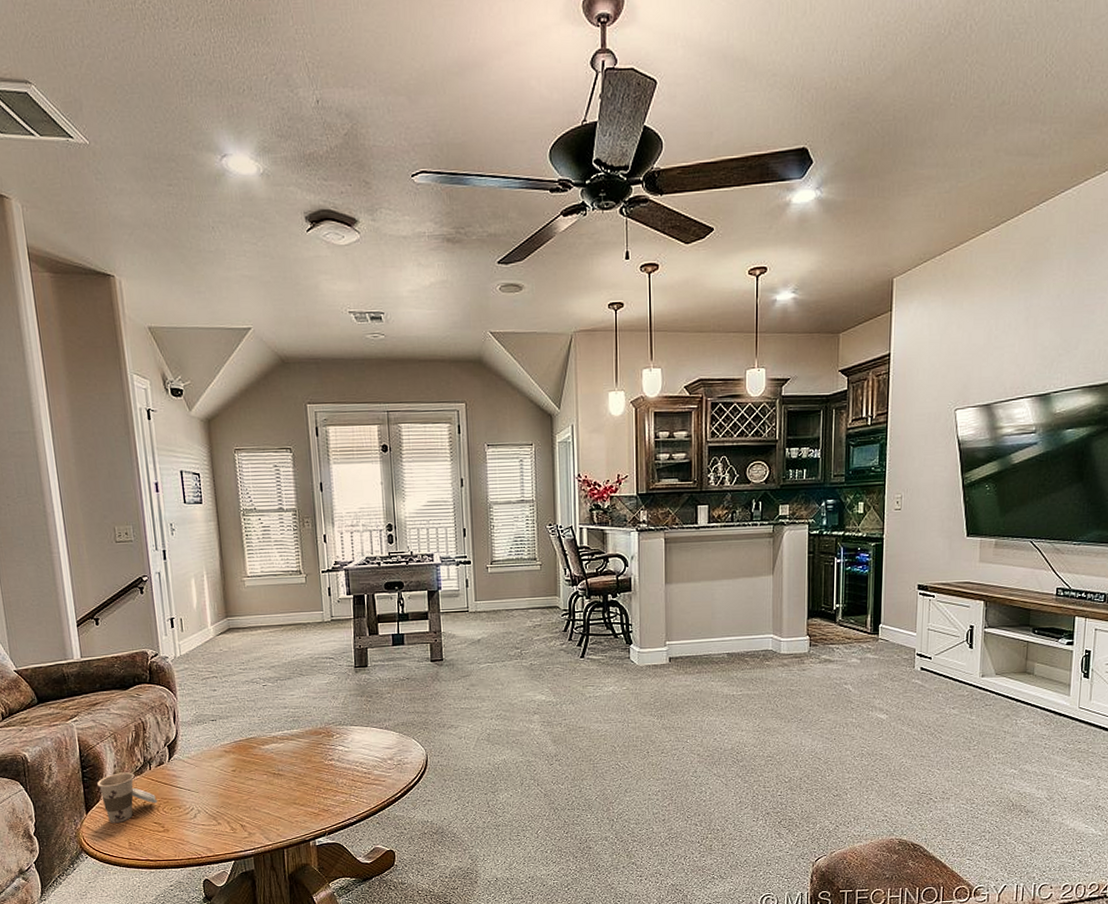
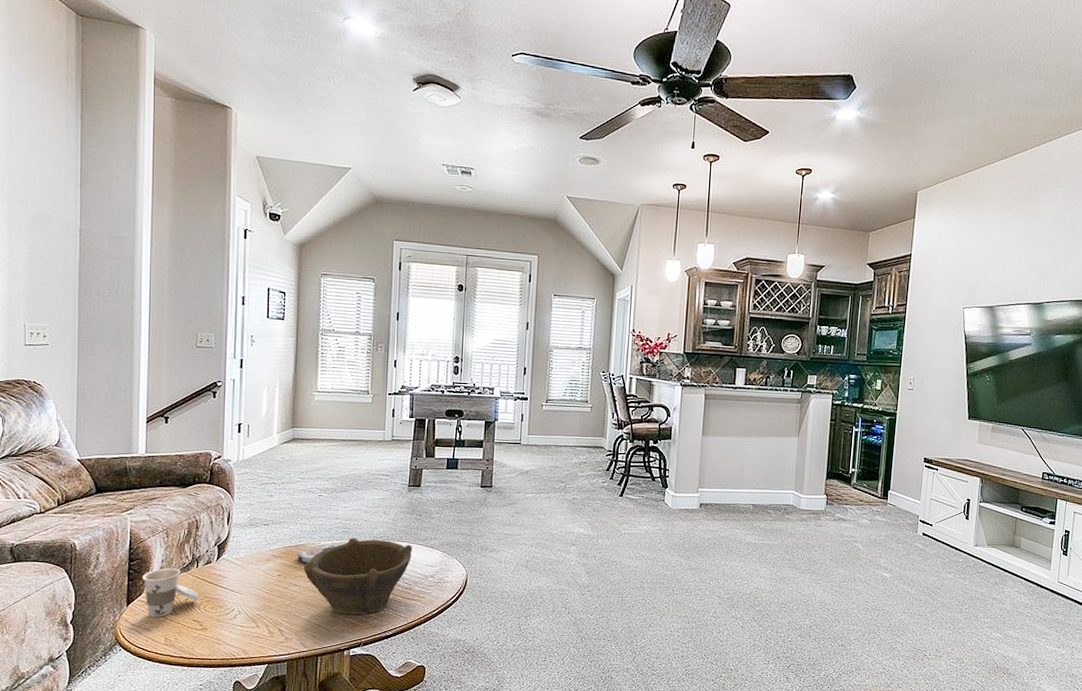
remote control: none [248,730,300,756] -> present [296,541,349,564]
bowl: none [257,726,368,805] -> present [303,538,413,615]

